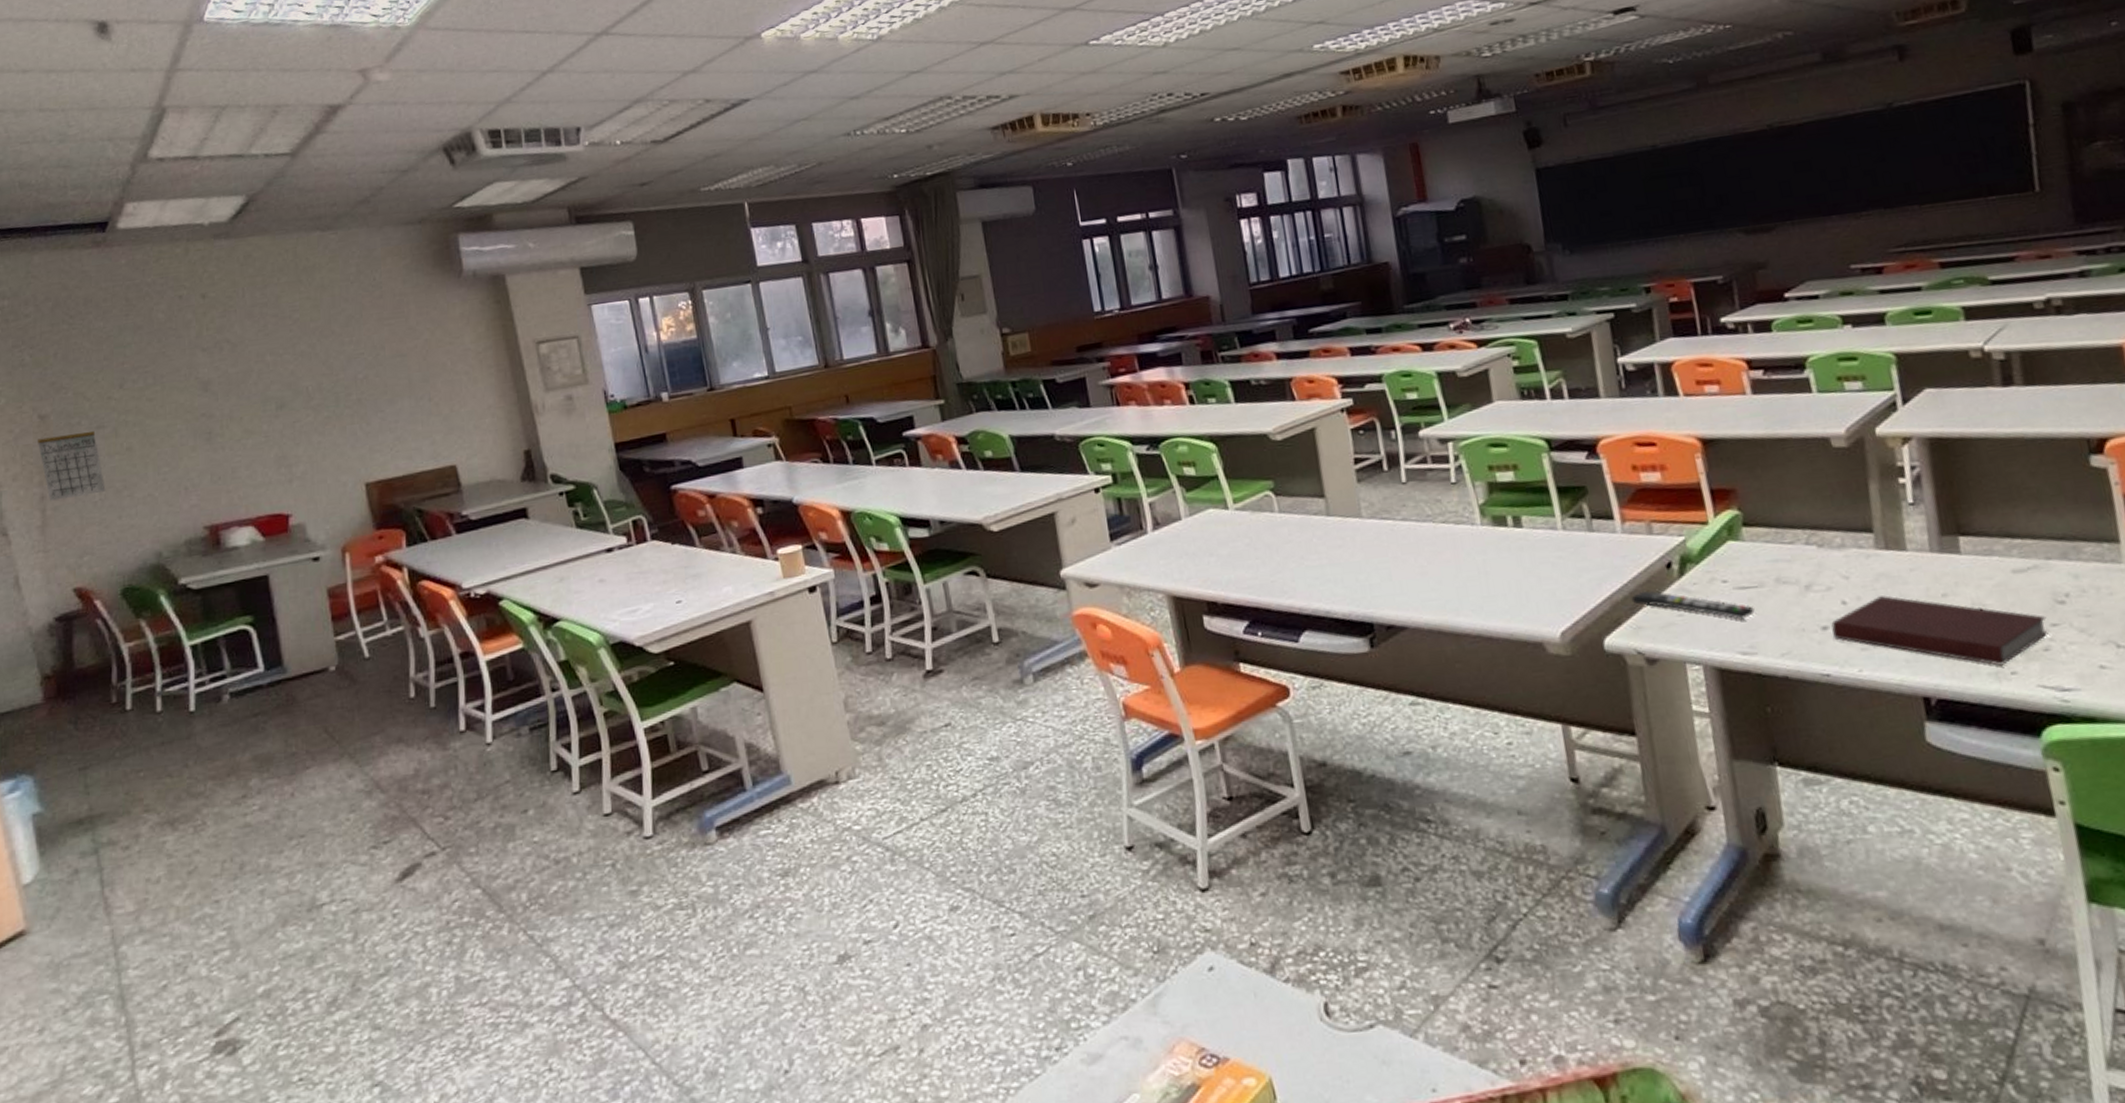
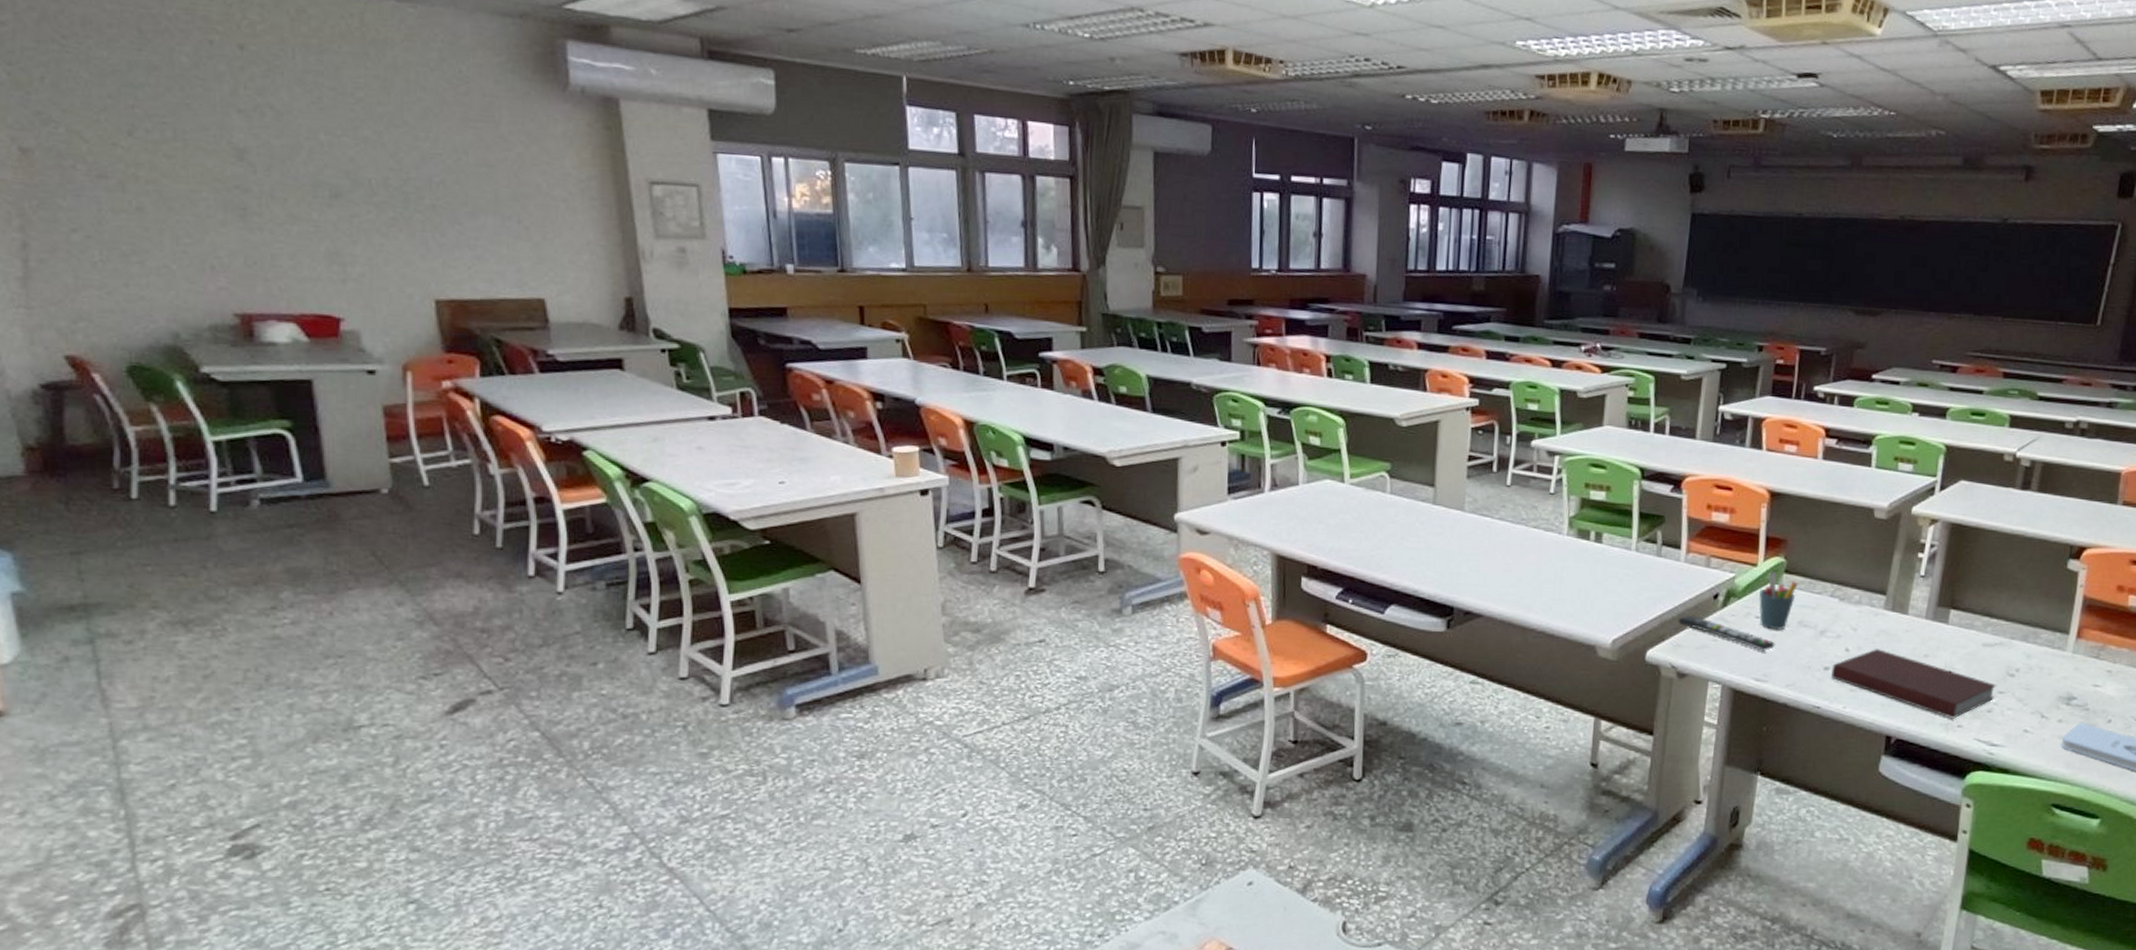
calendar: present [38,422,106,501] -> none [18,161,108,253]
pen holder: none [1719,526,1764,594] -> present [1759,571,1798,630]

